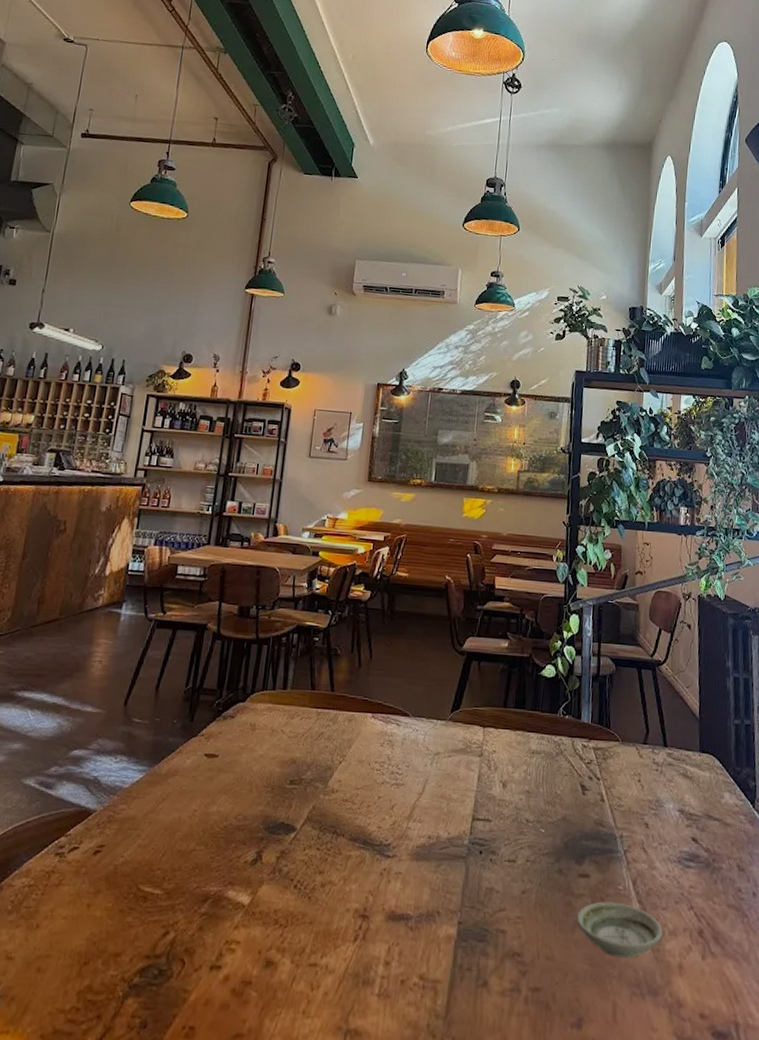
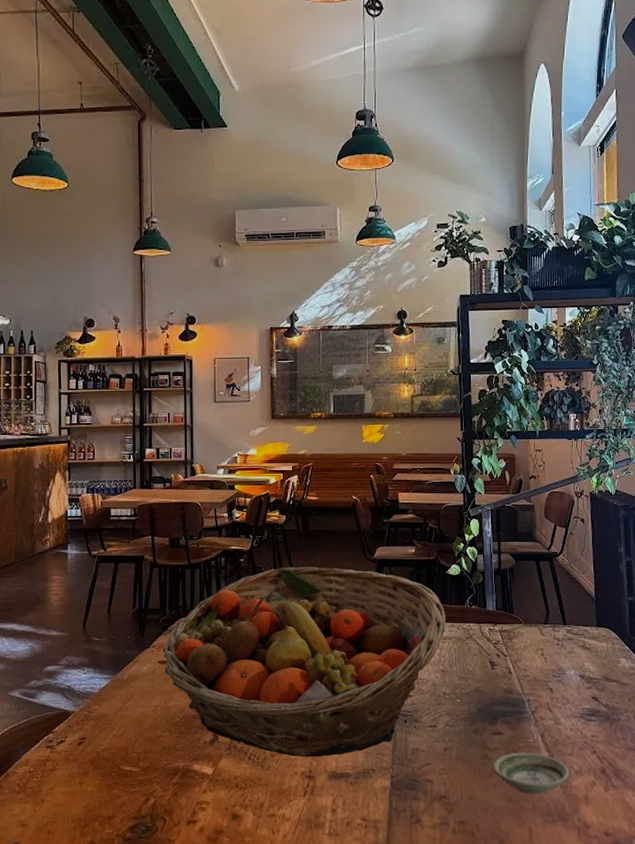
fruit basket: none [211,651,537,891] -> present [162,567,447,757]

